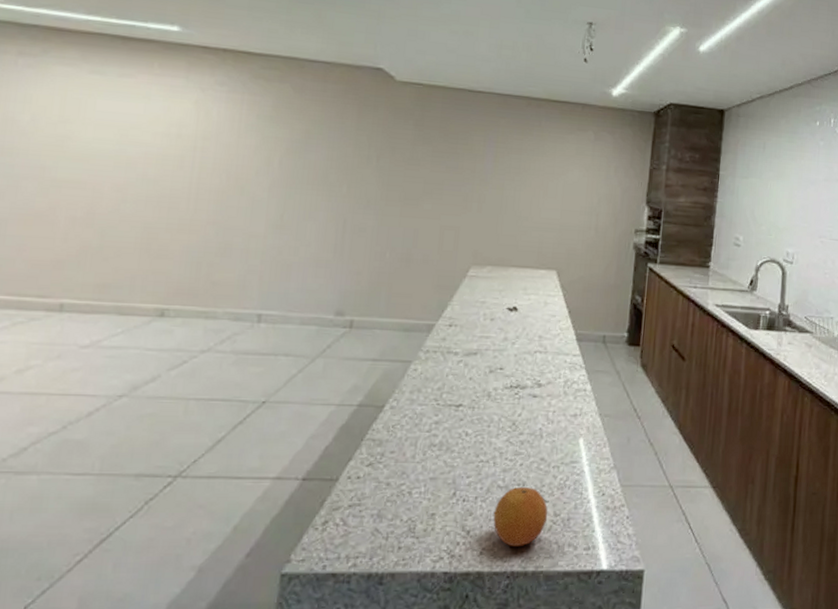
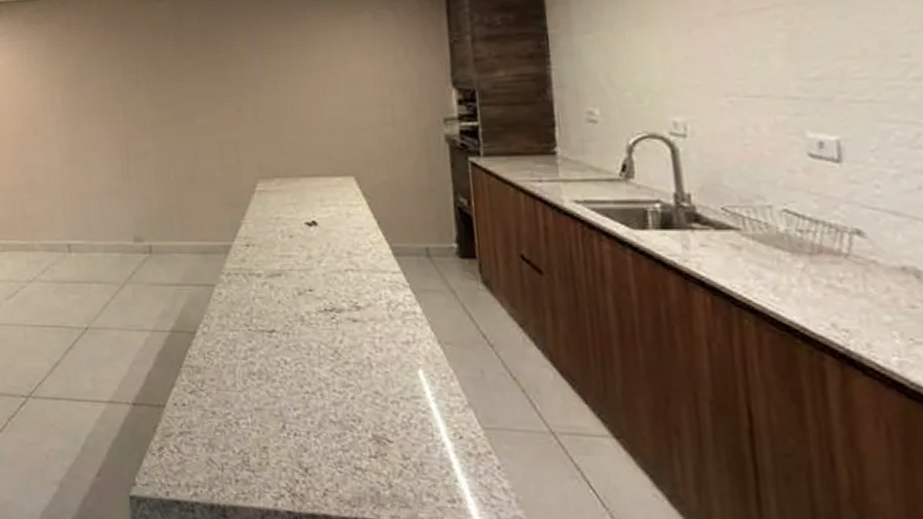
fruit: present [493,488,548,546] -> none [331,423,396,491]

